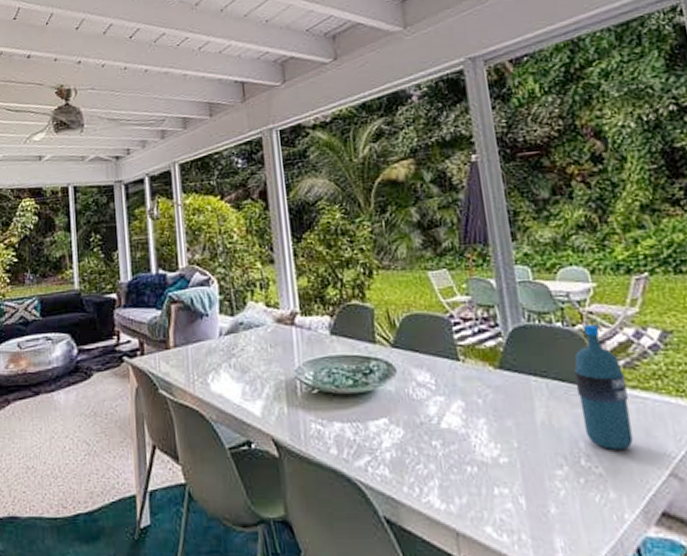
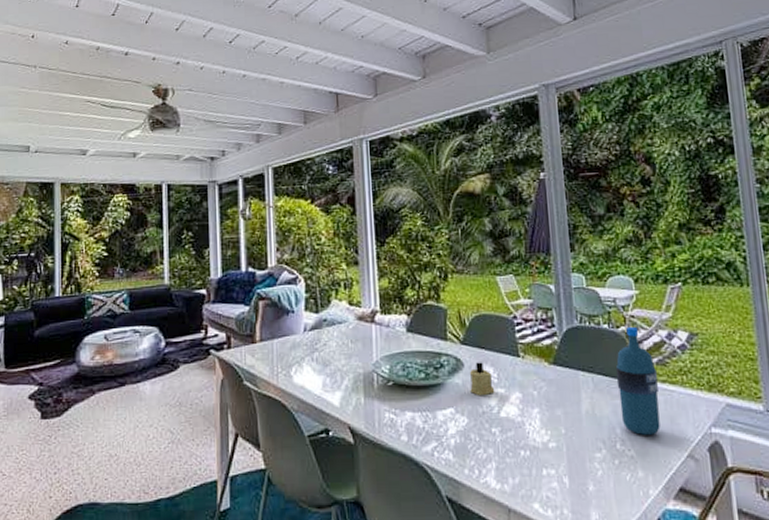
candle: none [404,367,434,405] -> present [470,362,495,396]

